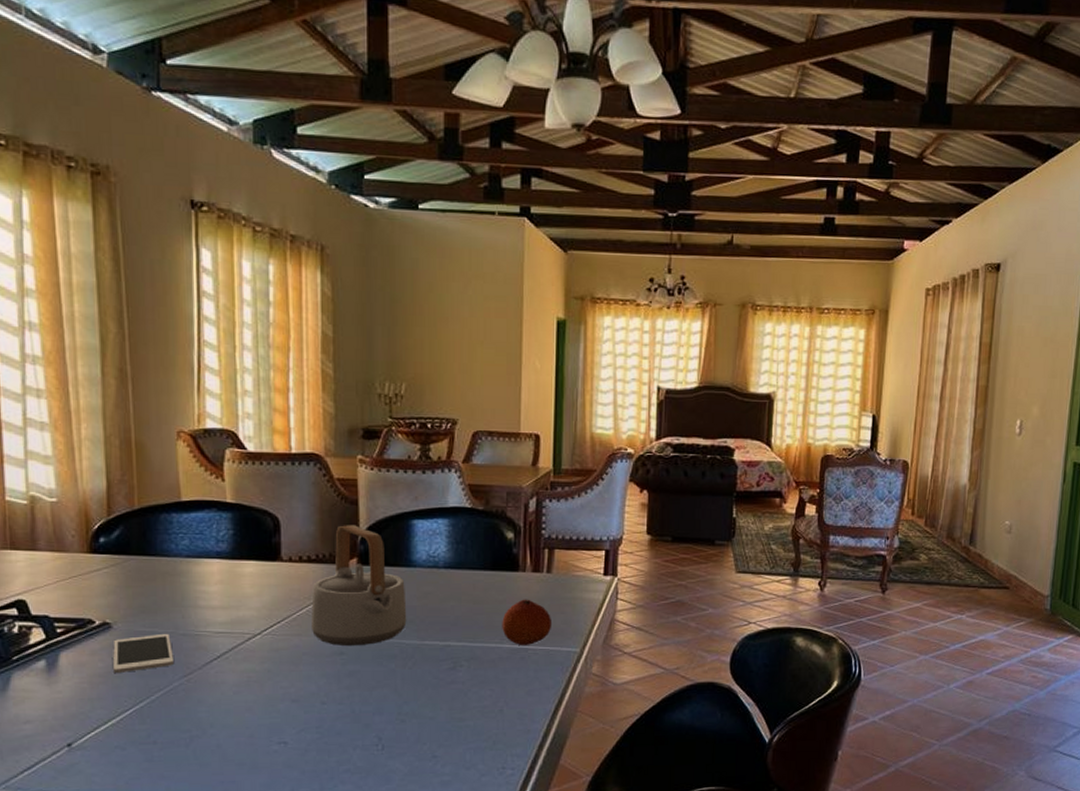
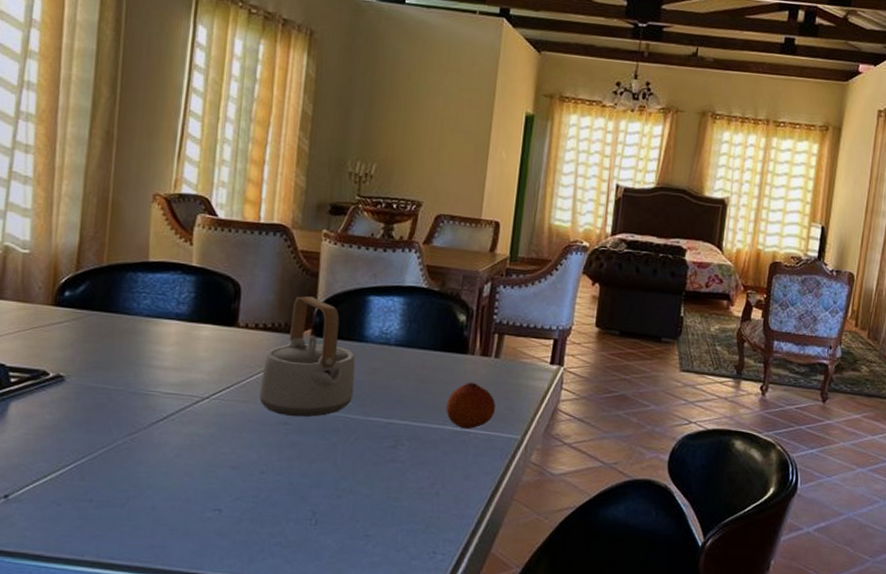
cell phone: present [112,633,175,673] -> none [59,390,121,427]

